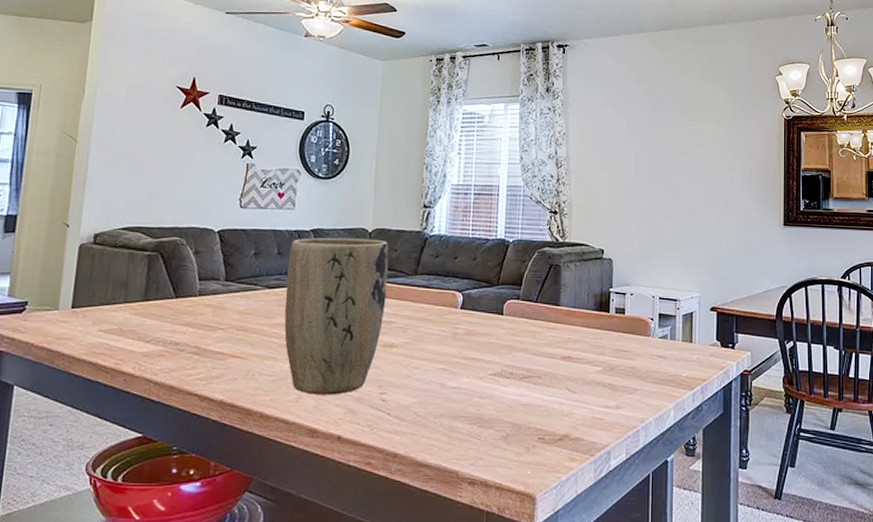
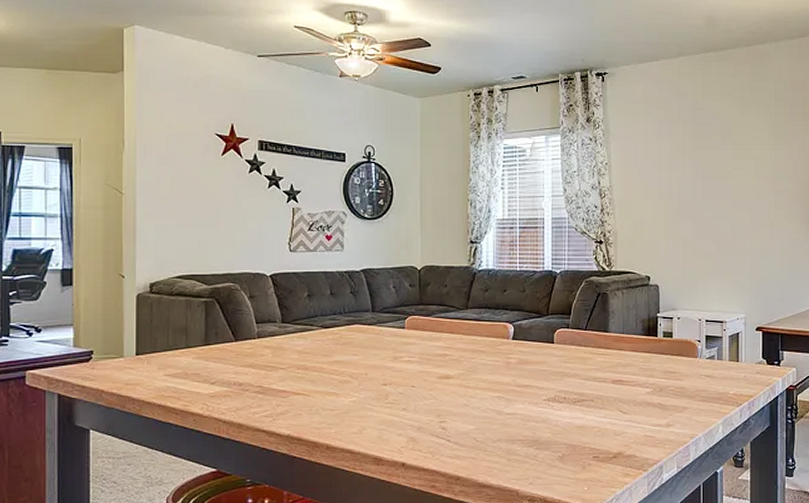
plant pot: present [284,237,389,395] -> none [341,276,439,426]

